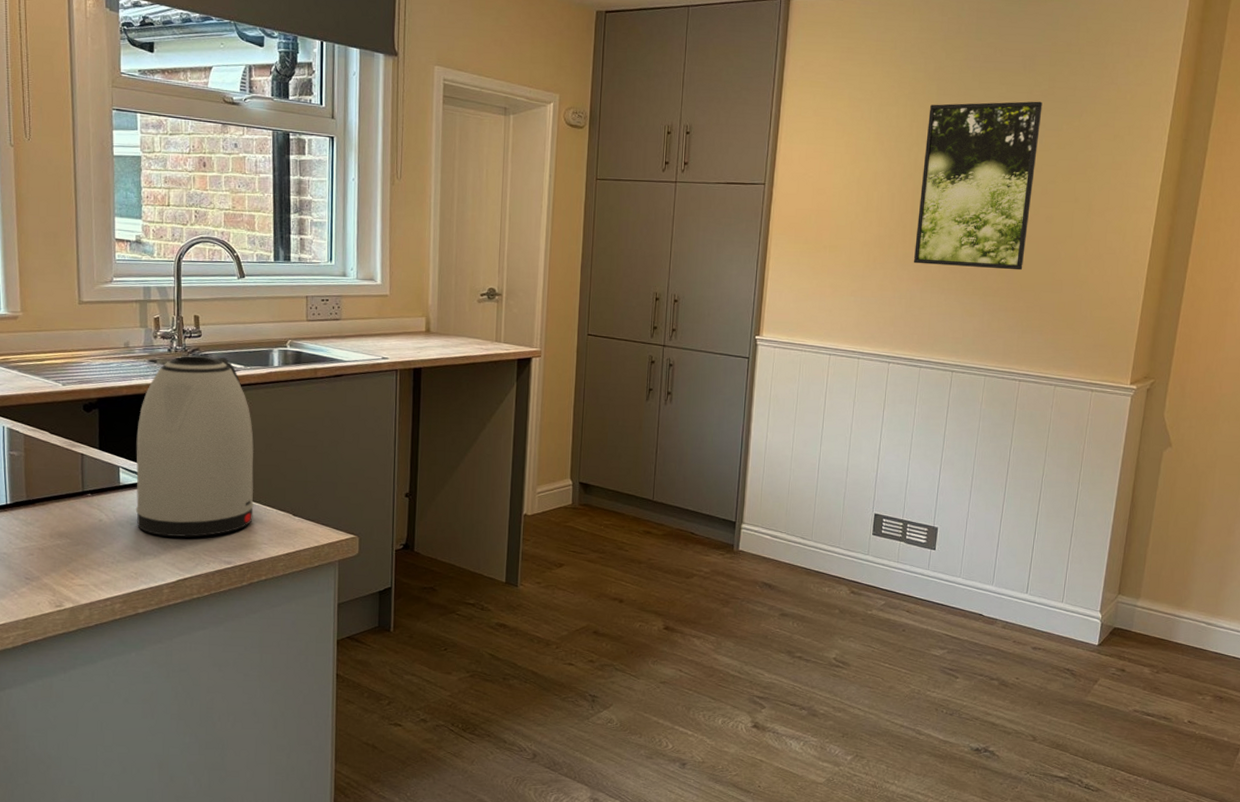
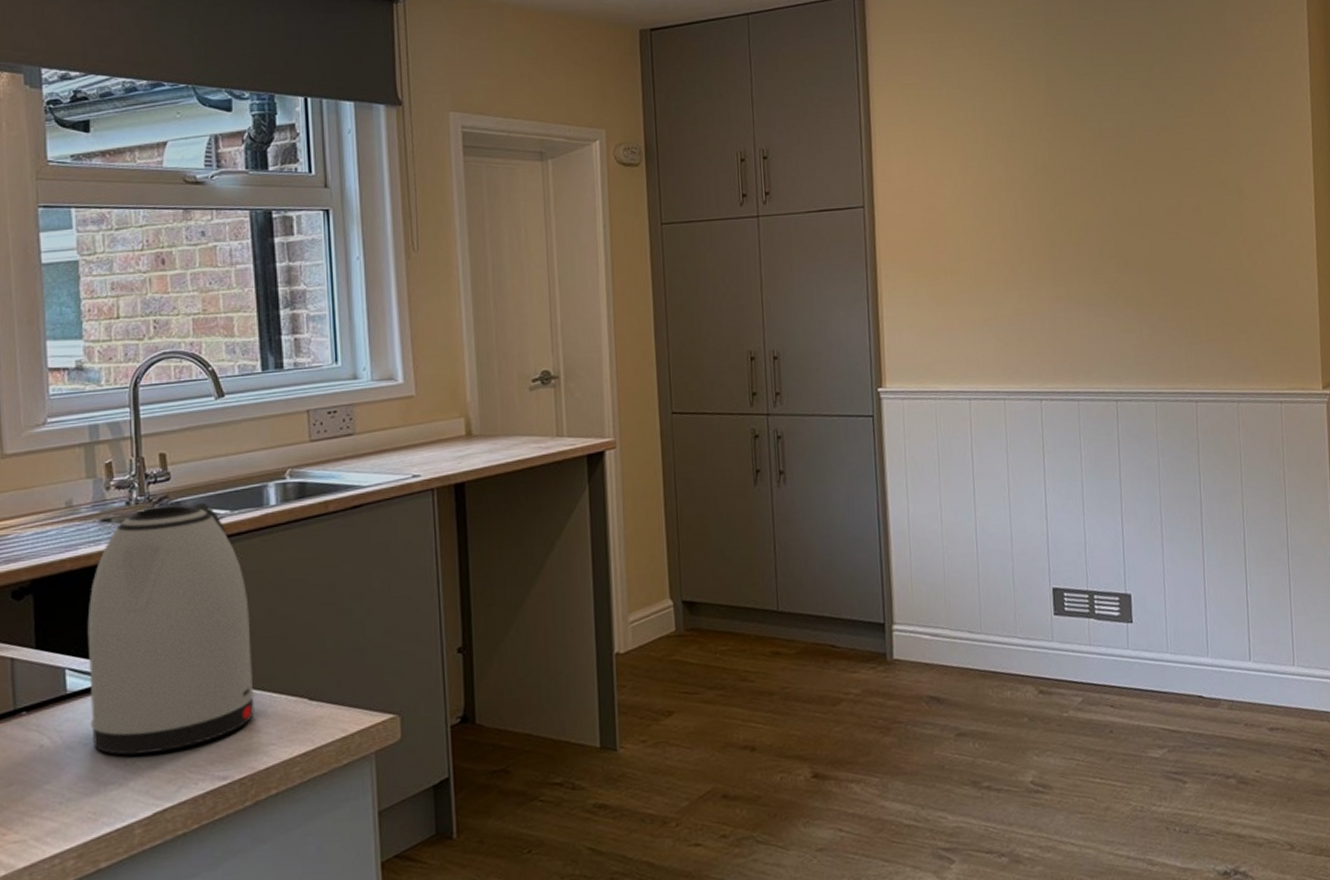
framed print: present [914,101,1043,271] -> none [1041,79,1177,279]

